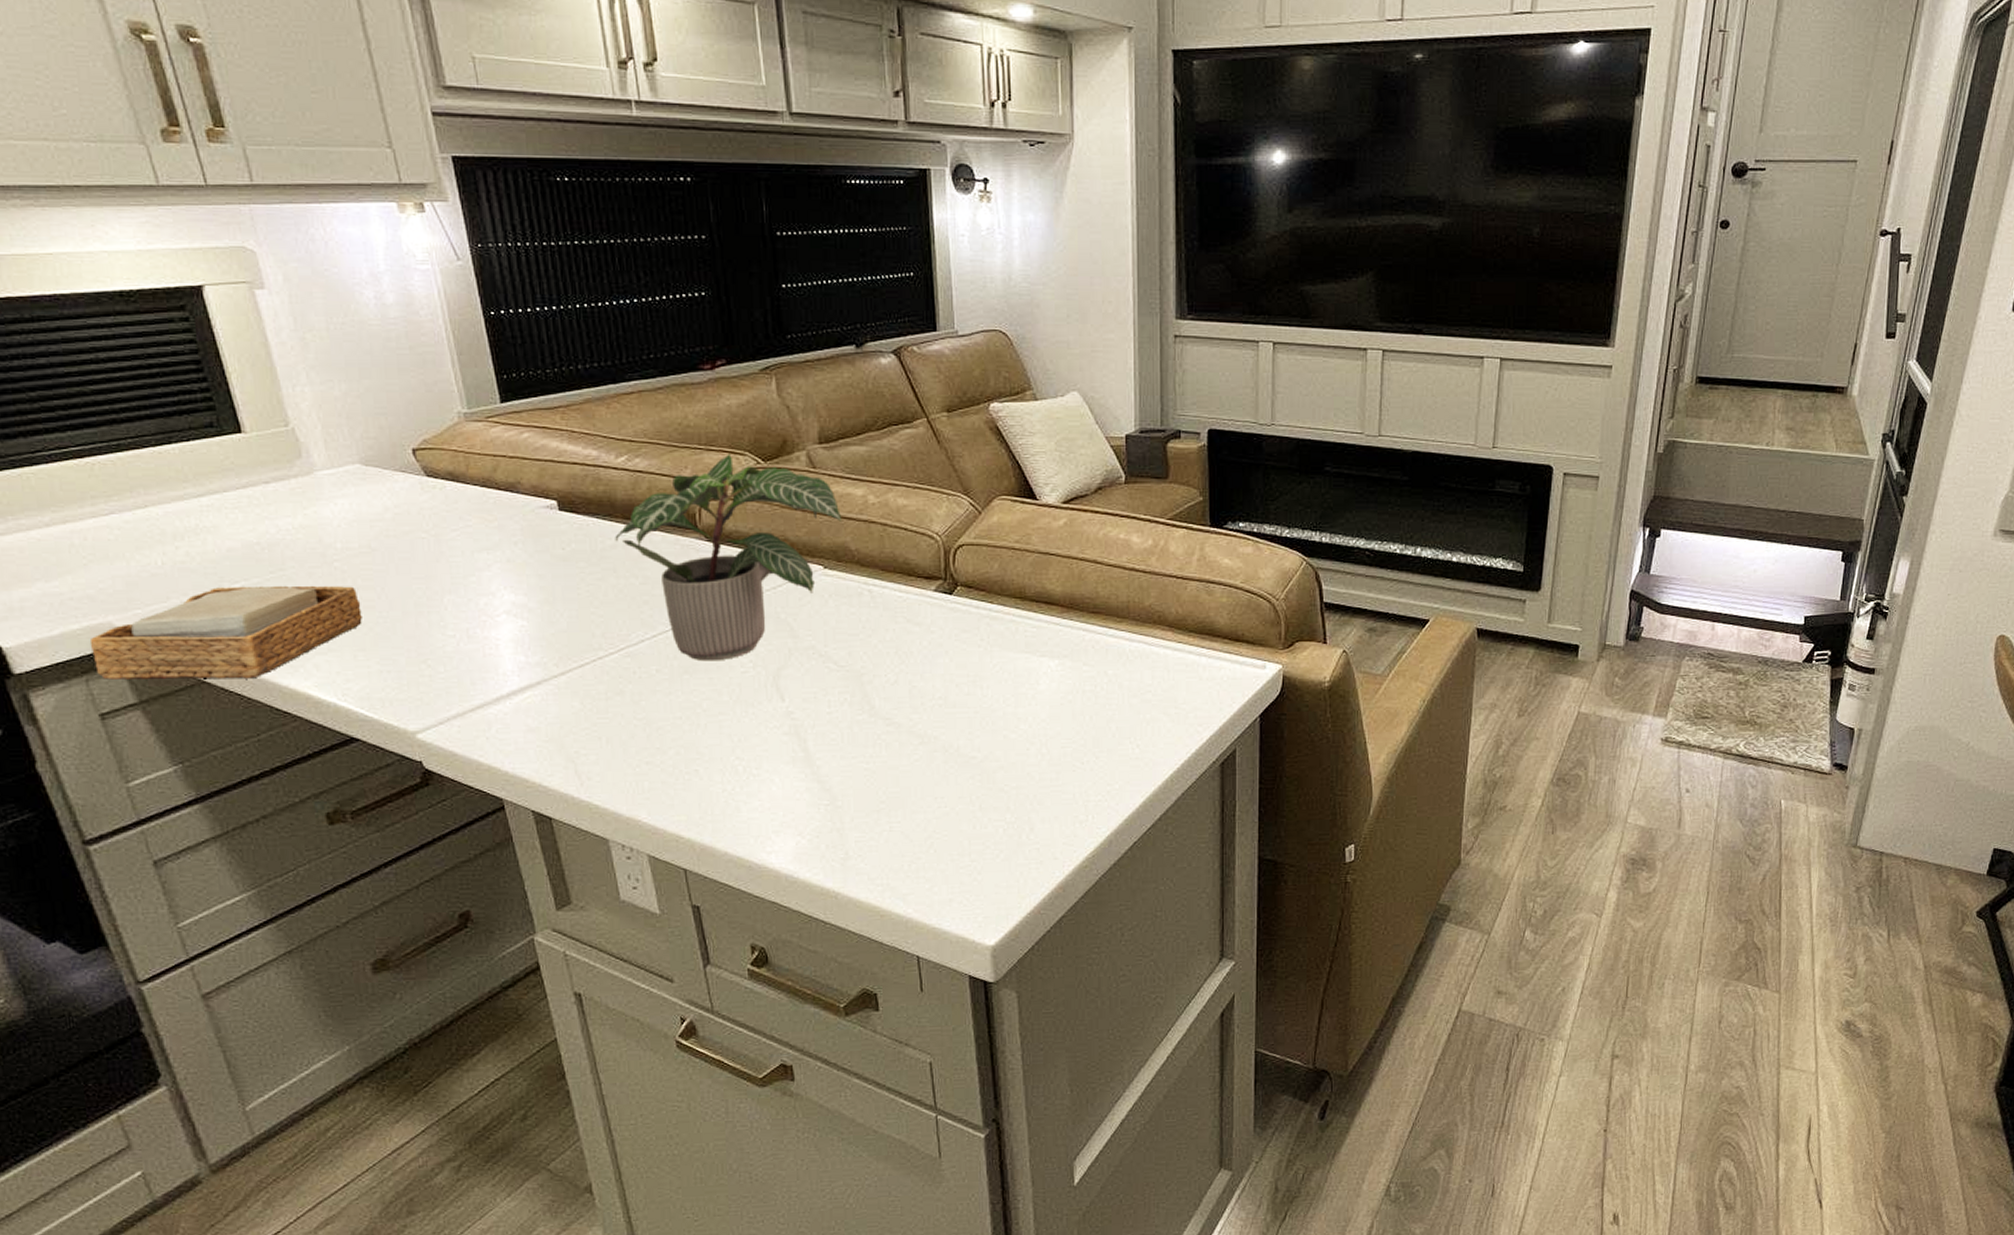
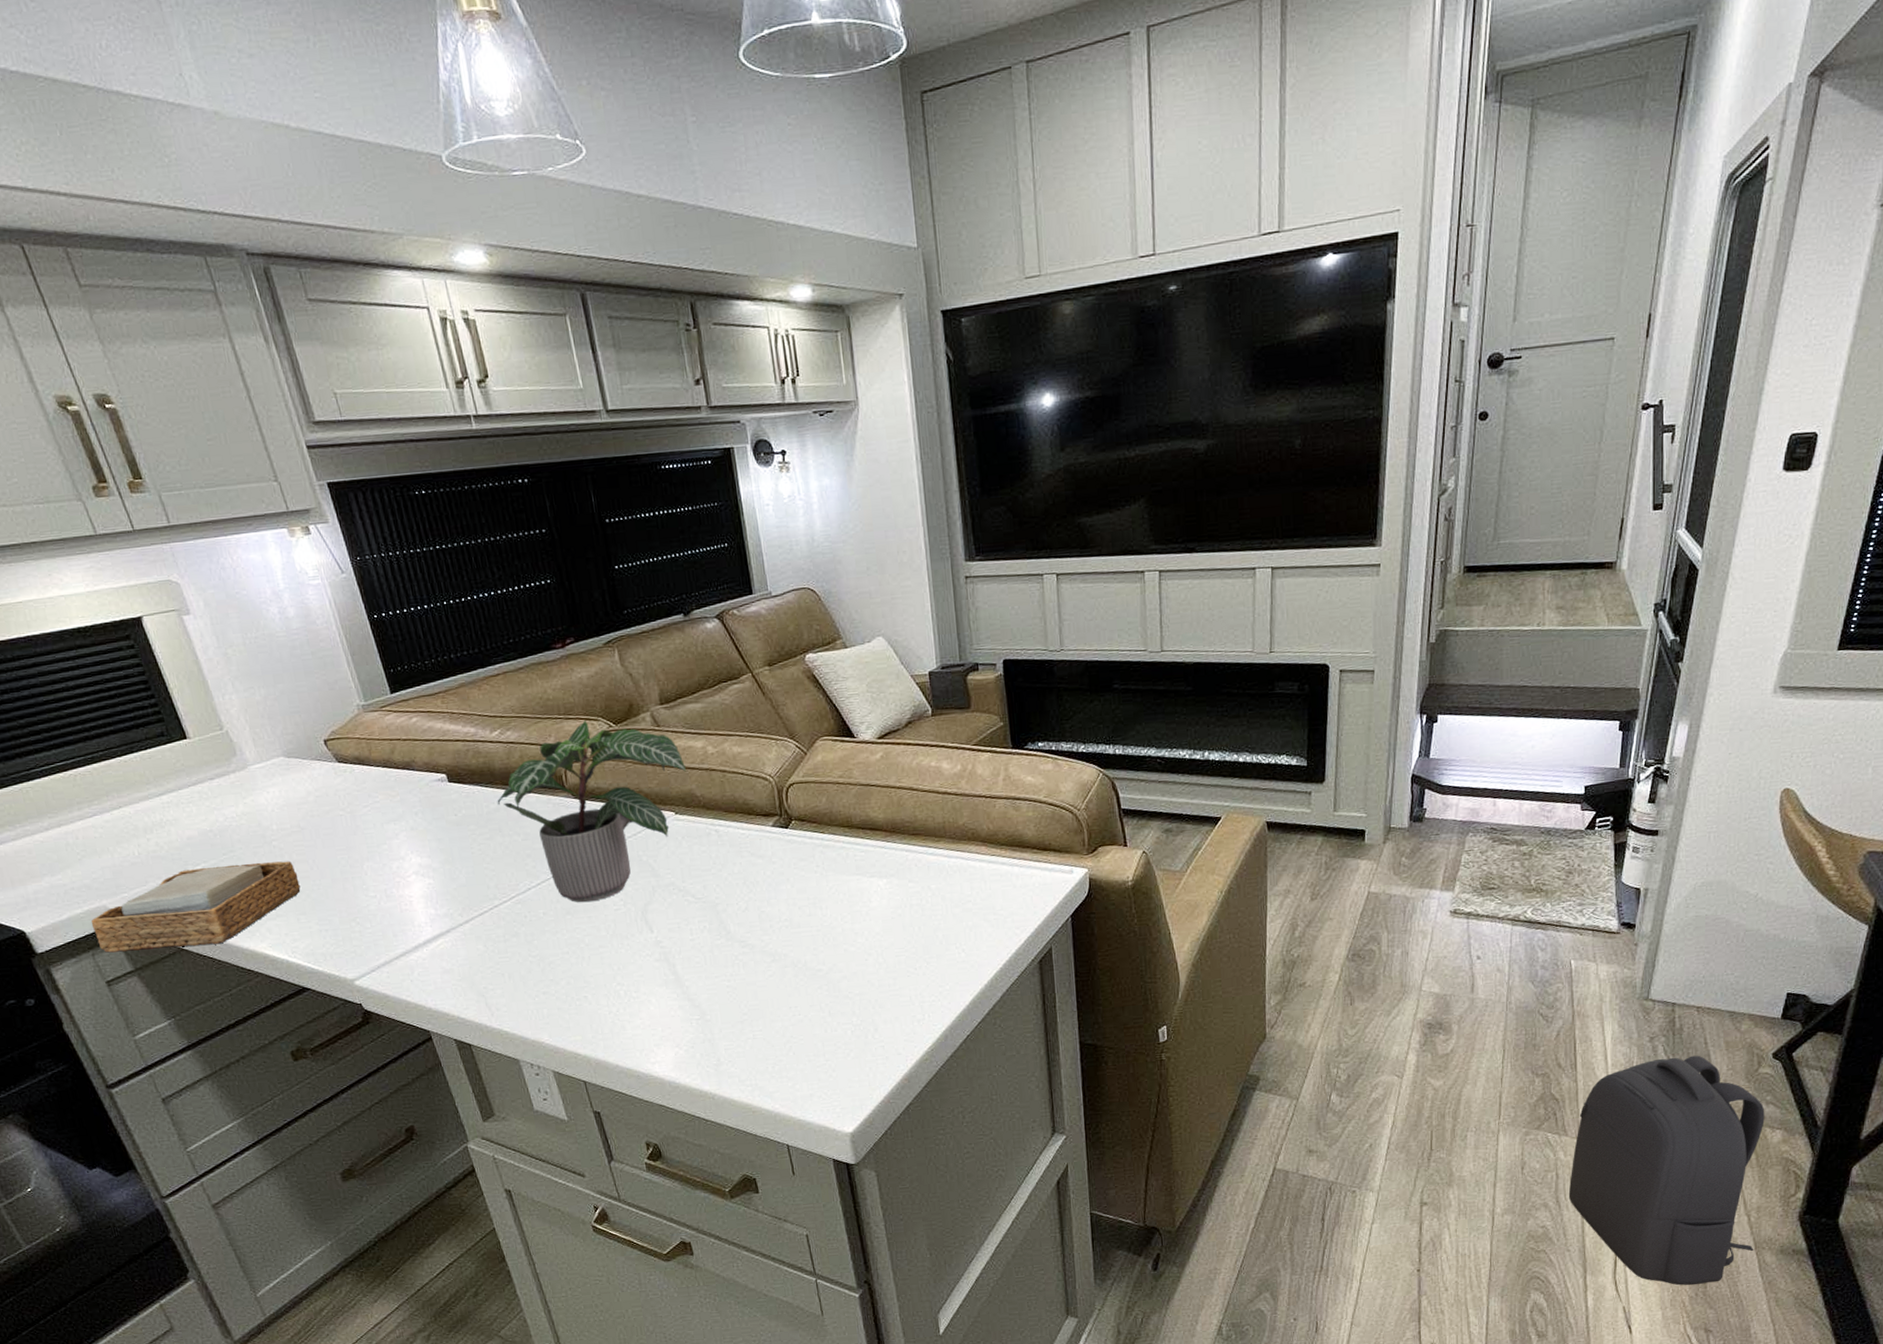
backpack: none [1765,909,1967,1158] -> present [1568,1055,1765,1286]

